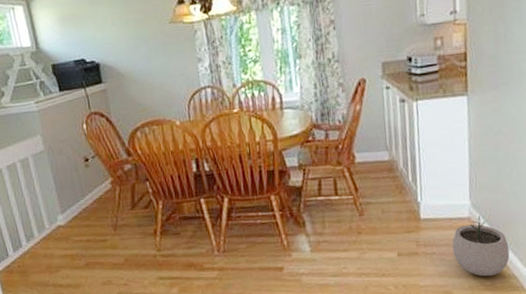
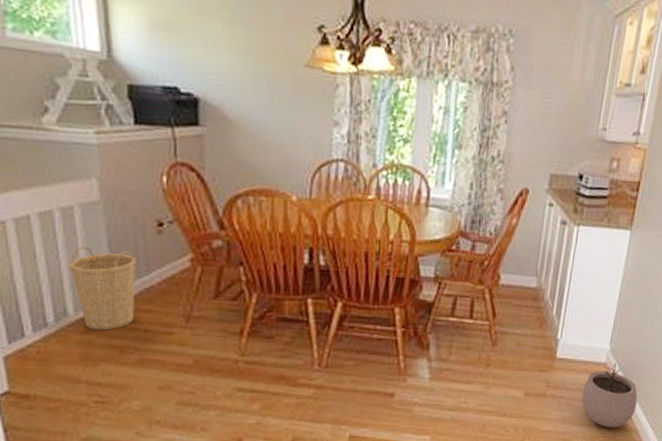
basket: none [30,182,78,246] -> present [69,246,137,331]

